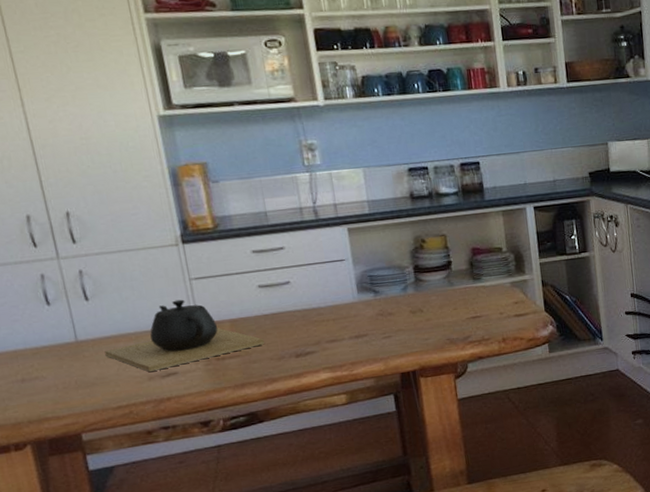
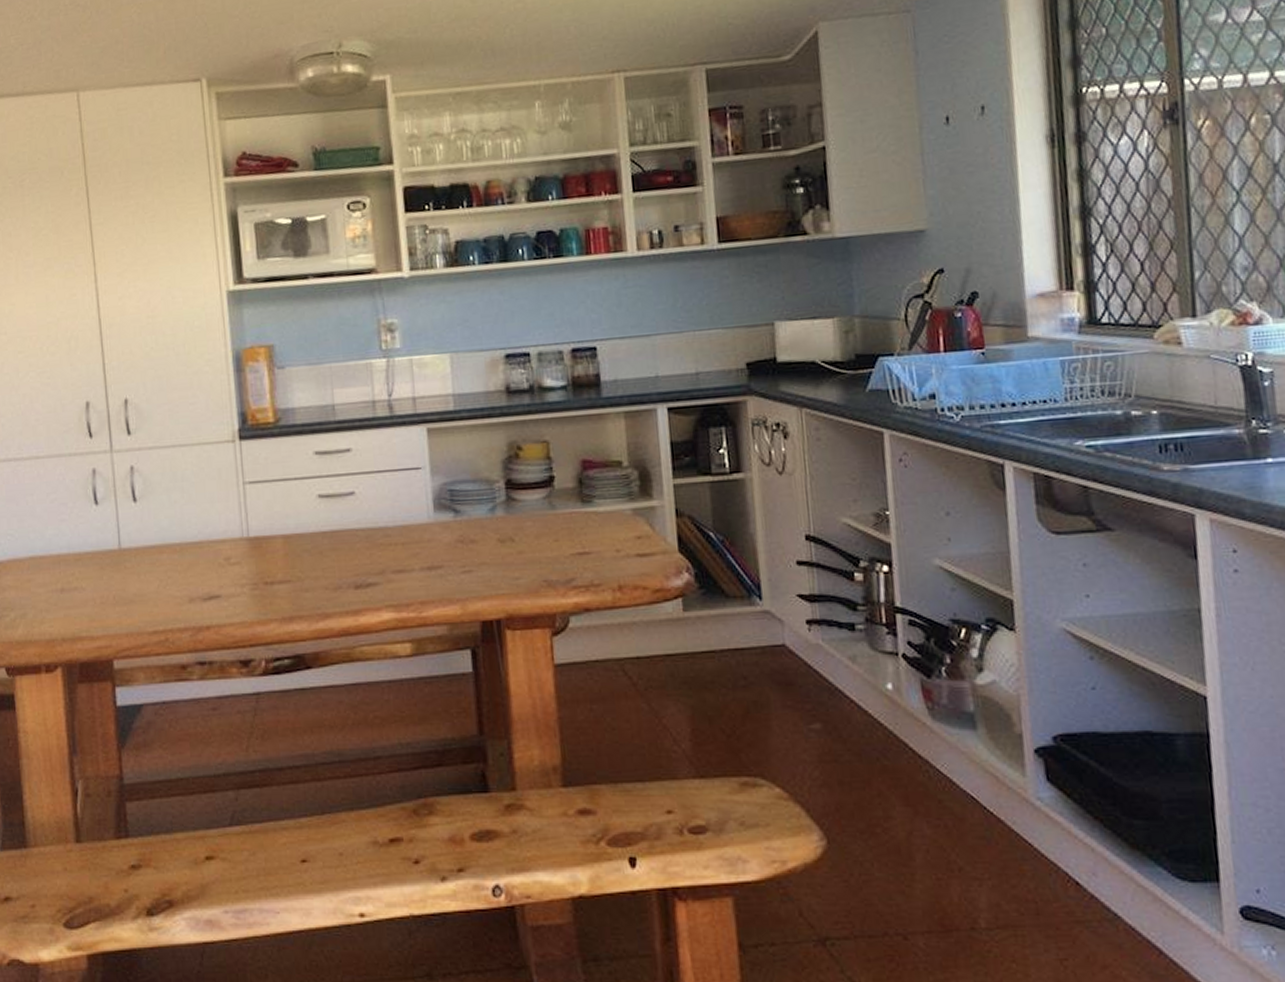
teapot: present [104,299,266,372] -> none [147,506,321,592]

